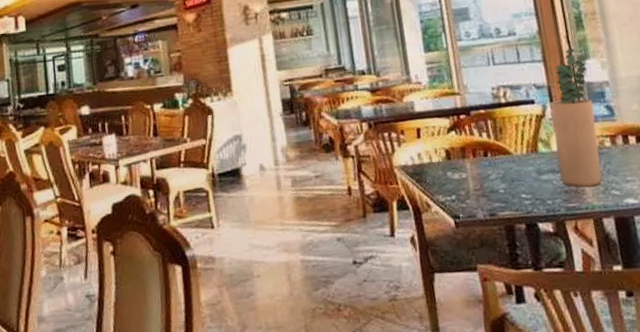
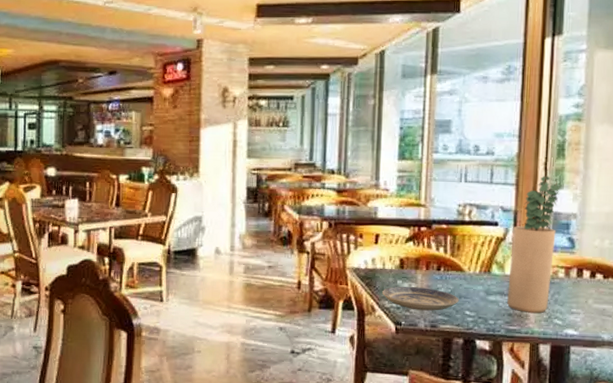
plate: none [434,176,513,201] -> present [382,286,459,311]

